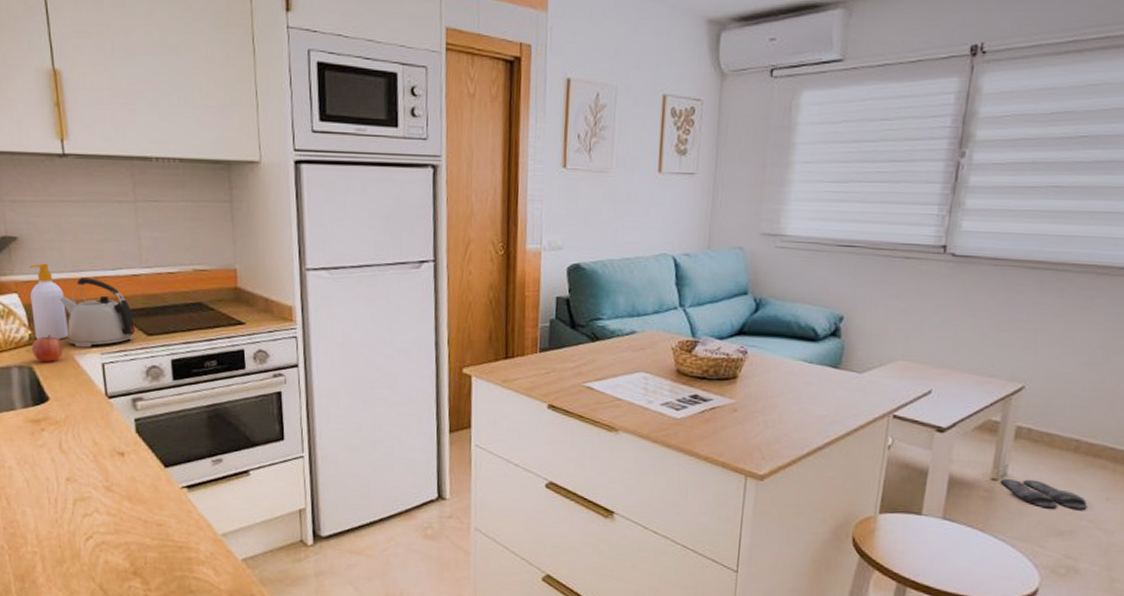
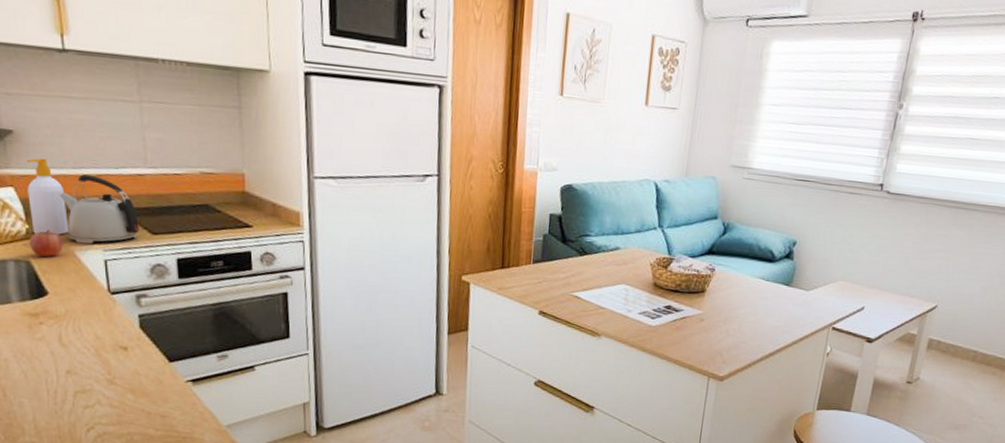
slippers: present [1000,479,1088,511] -> none [913,382,979,409]

